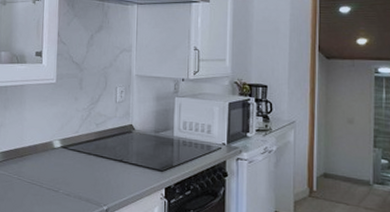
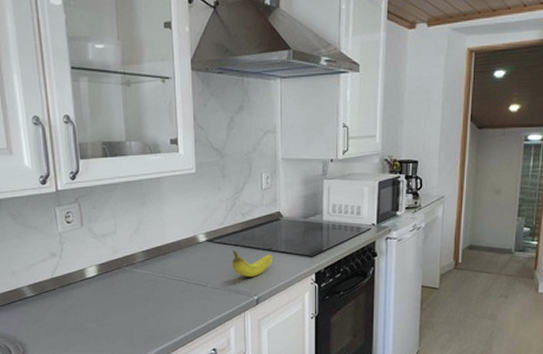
fruit: none [84,159,124,187] -> present [232,251,273,277]

